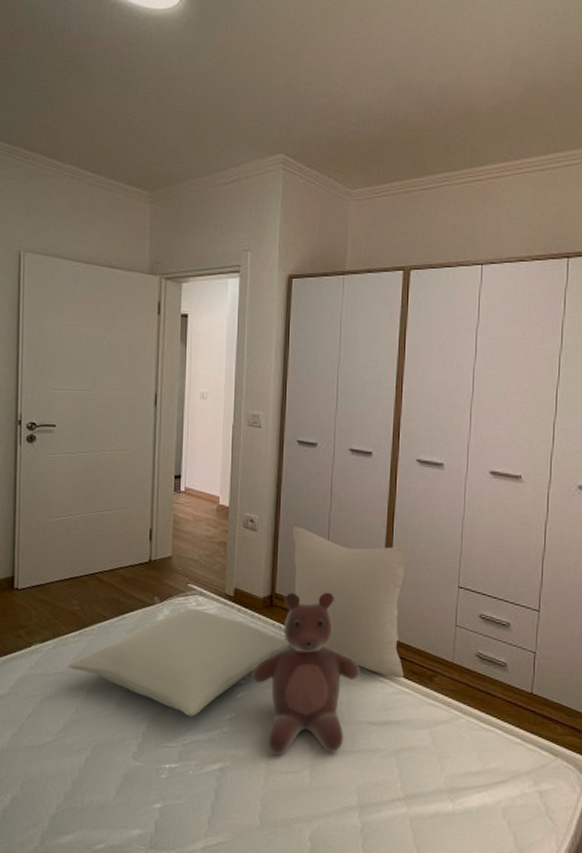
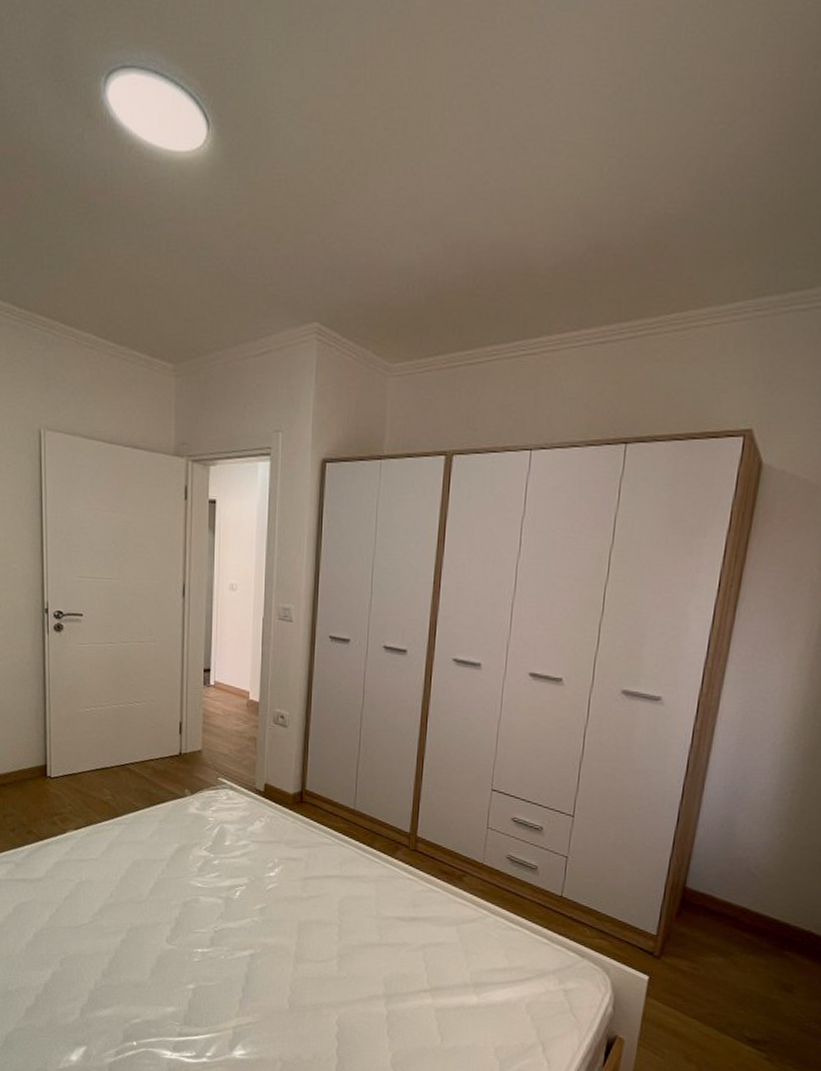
pillow: present [69,608,290,716] -> none [103,801,320,905]
teddy bear: present [252,592,360,756] -> none [282,789,390,945]
pillow: present [285,527,411,679] -> none [314,724,444,877]

